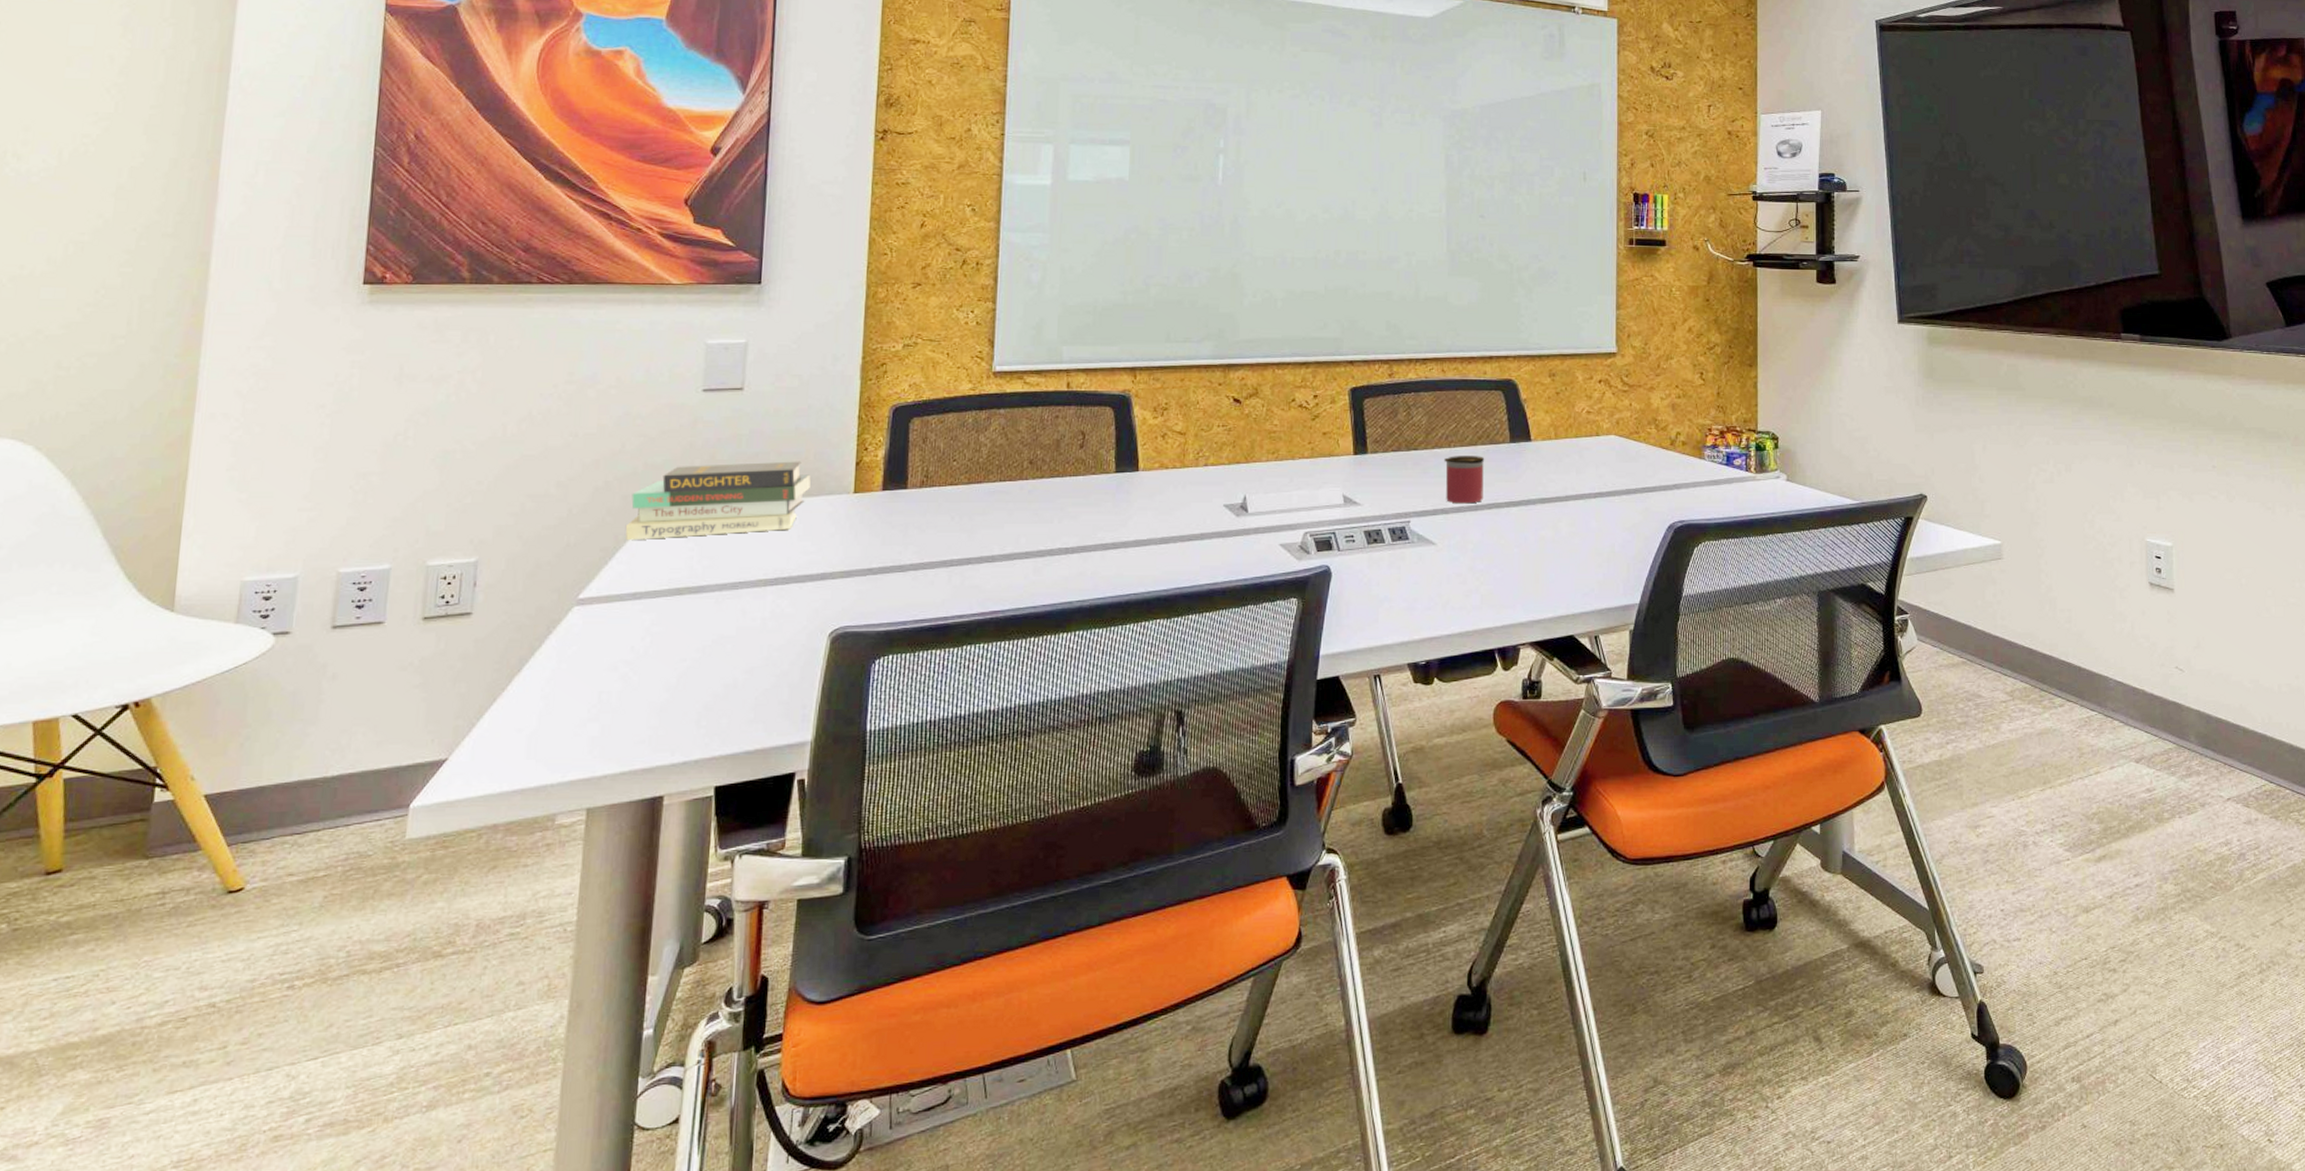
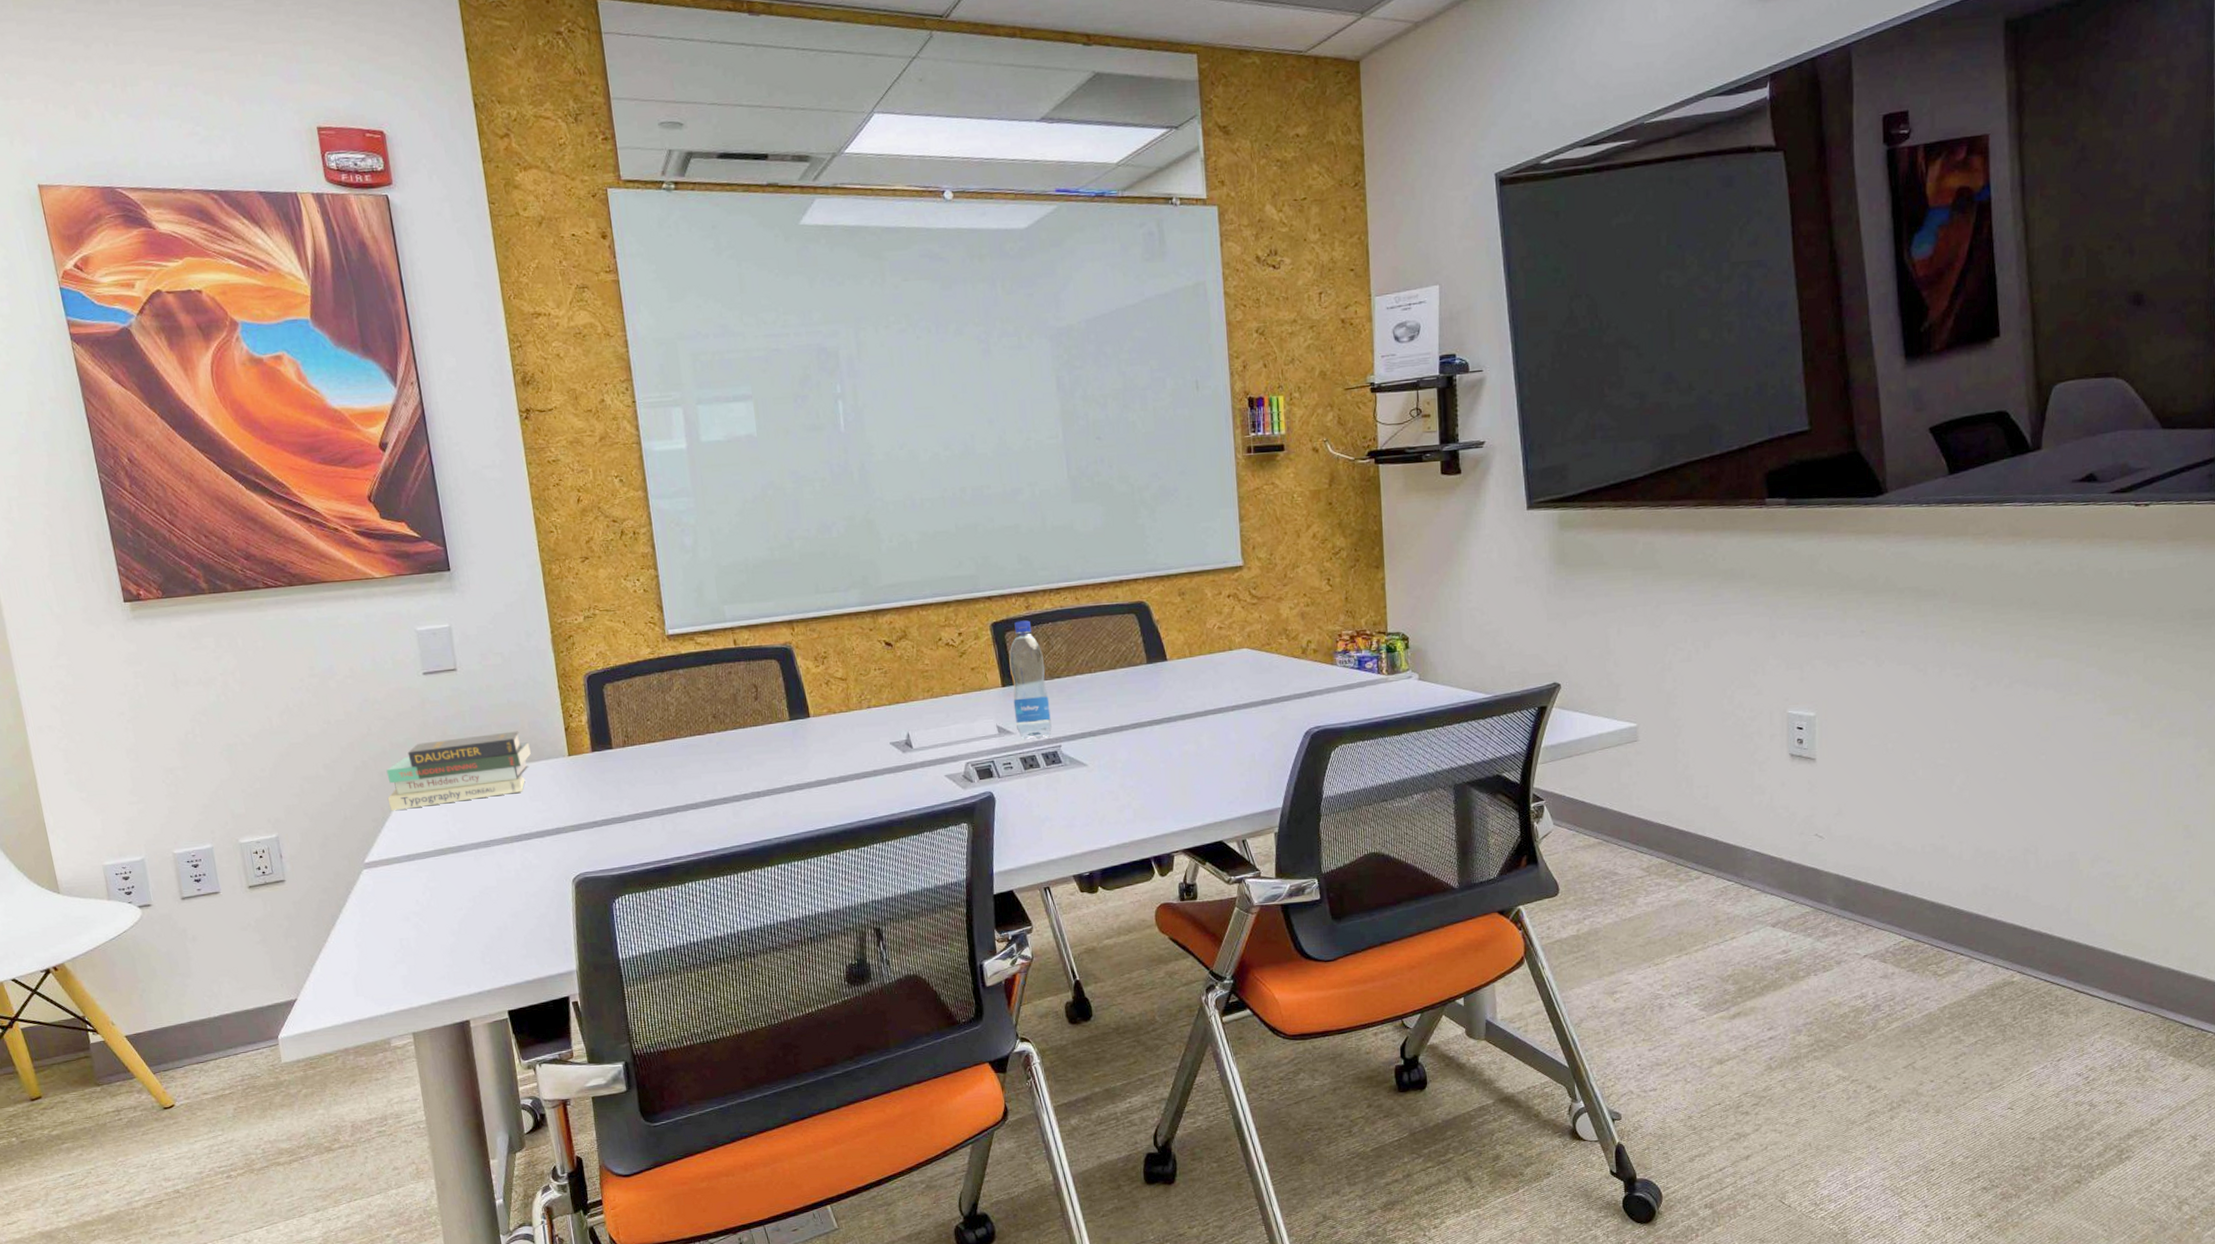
bottle: none [1363,388,1403,513] -> present [1009,620,1052,741]
beverage cup: present [1444,456,1485,504] -> none [1086,679,1127,726]

